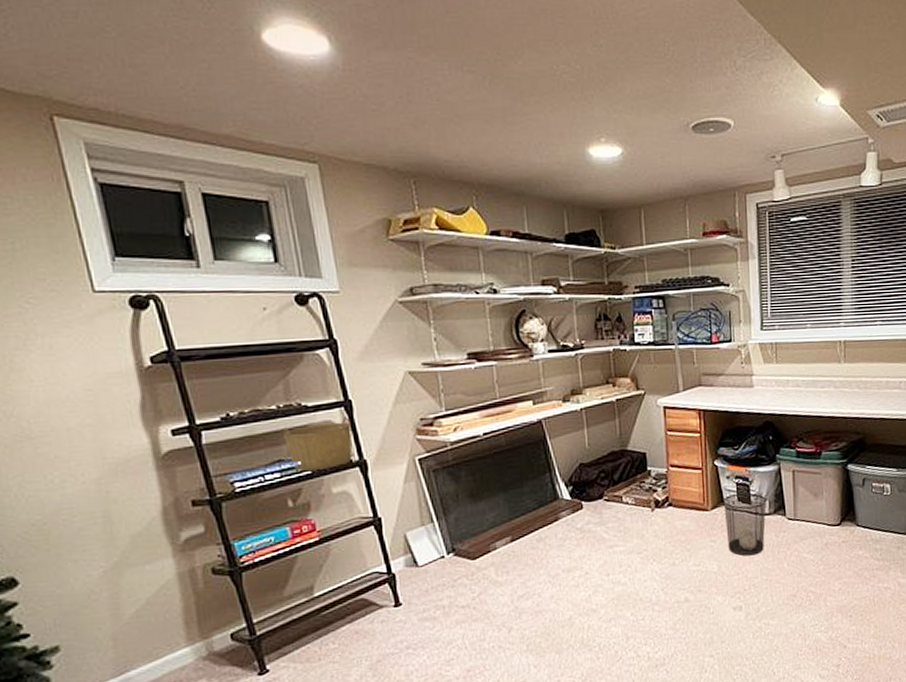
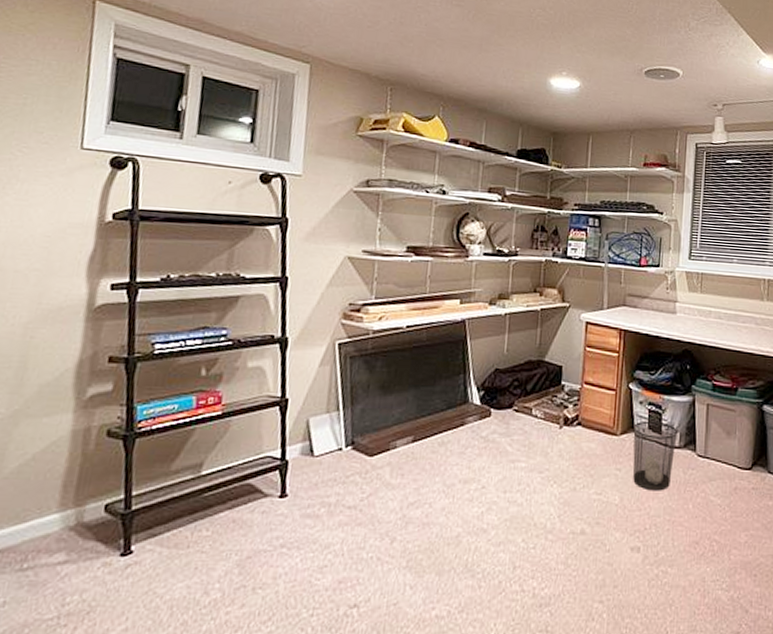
basket: present [282,417,353,472] -> none [214,293,282,343]

